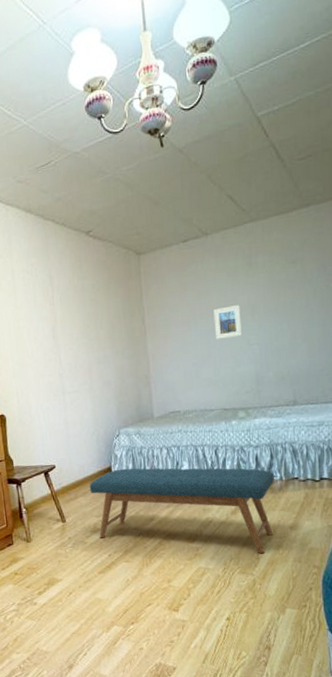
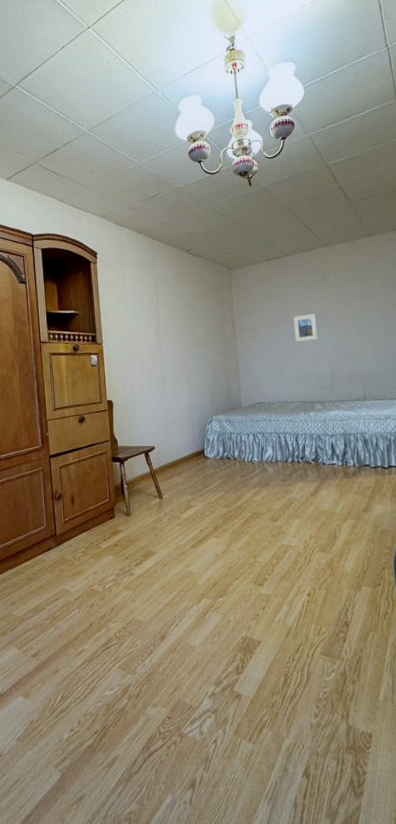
bench: present [89,468,274,554] -> none [184,451,348,534]

